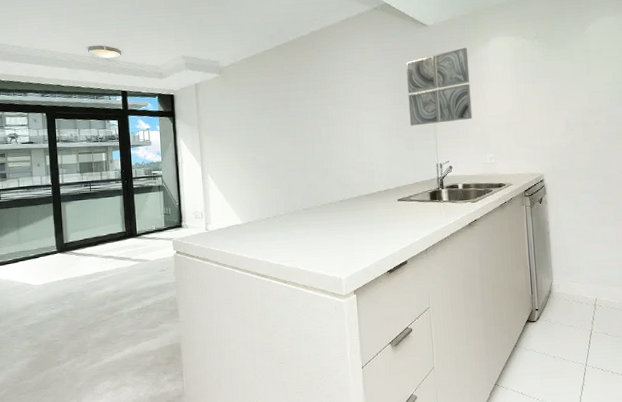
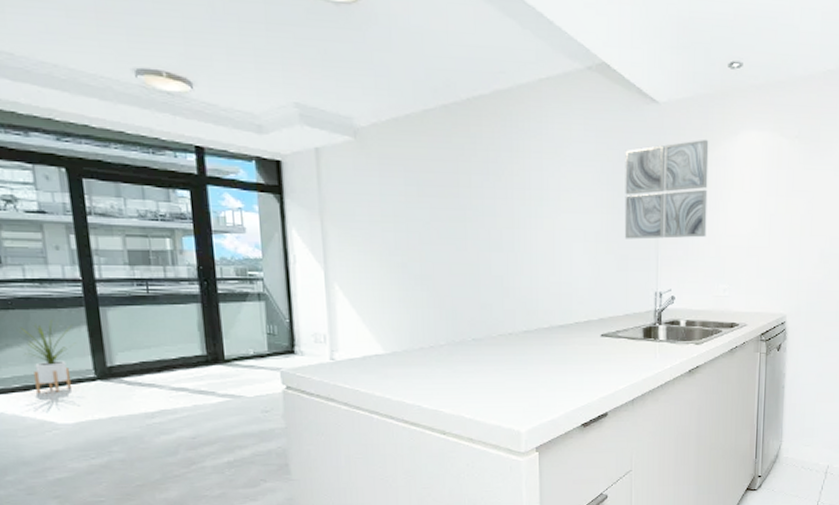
house plant: none [12,213,46,263] -> present [18,319,76,392]

